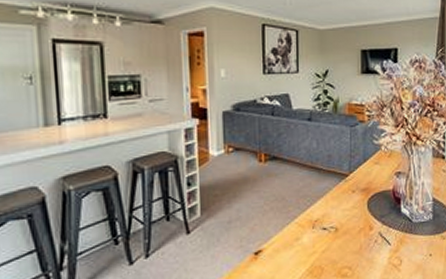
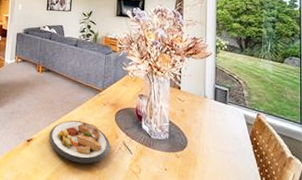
plate: none [283,216,364,269] -> present [48,120,110,164]

